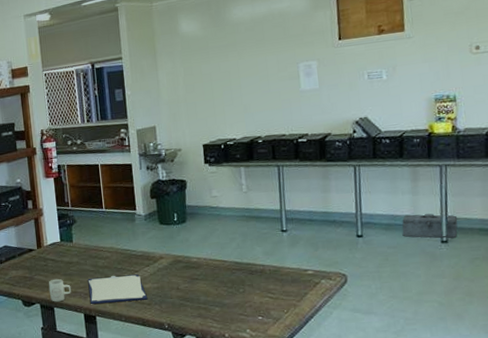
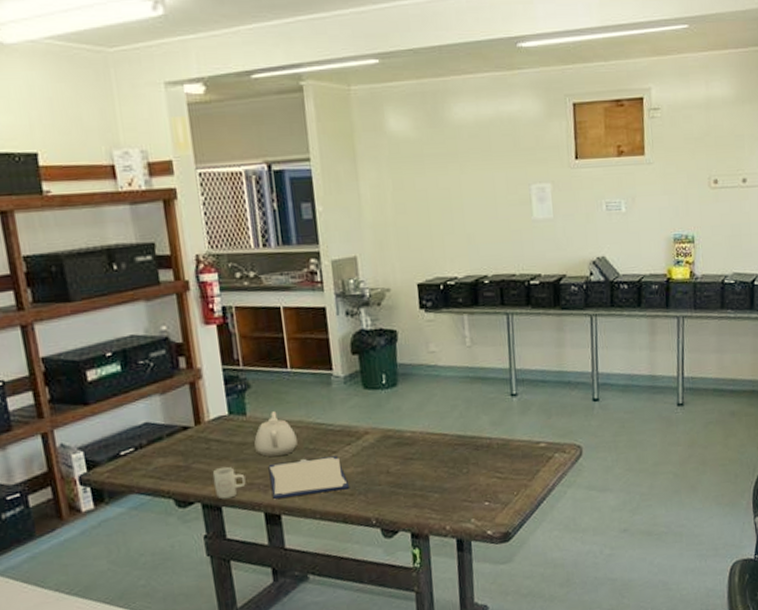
teapot: none [77,240,110,273] -> present [253,411,299,457]
toolbox: present [402,213,458,239] -> none [639,372,694,401]

